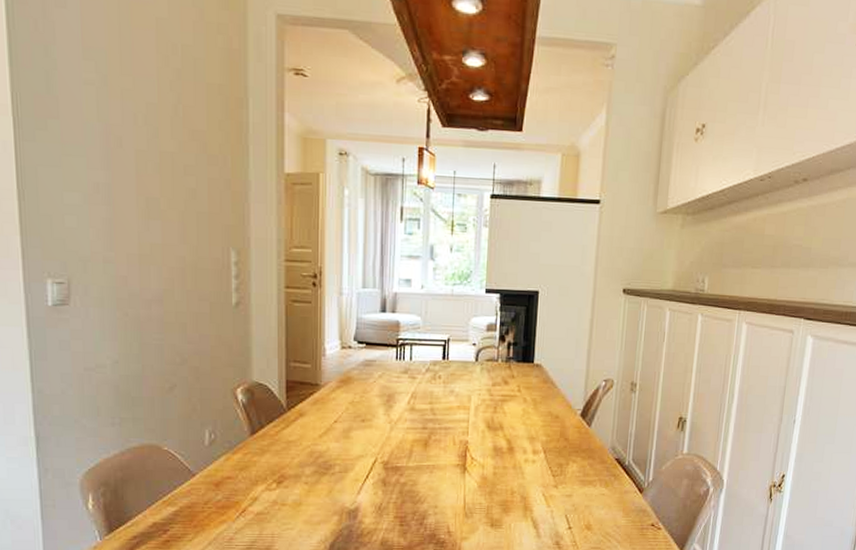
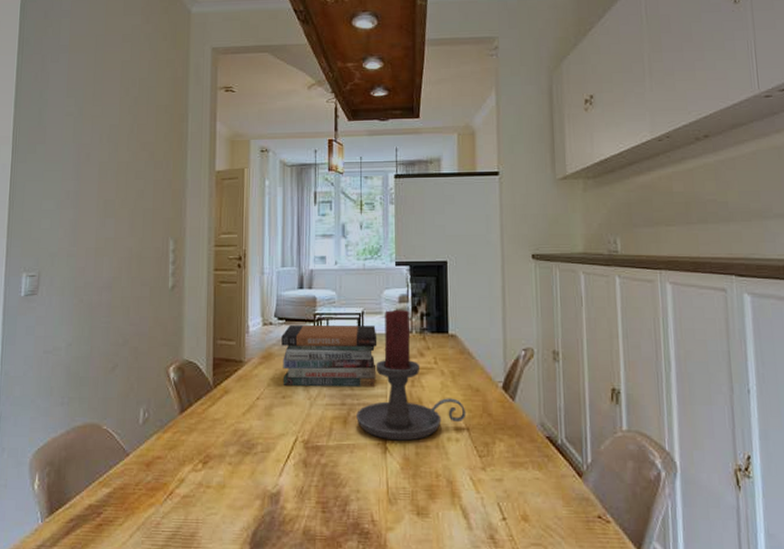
book stack: none [361,349,463,413] -> present [281,324,378,388]
candle holder: none [437,336,545,462] -> present [356,308,466,441]

